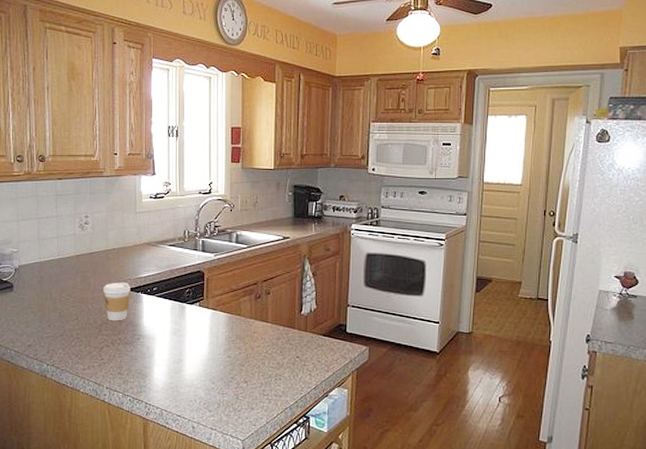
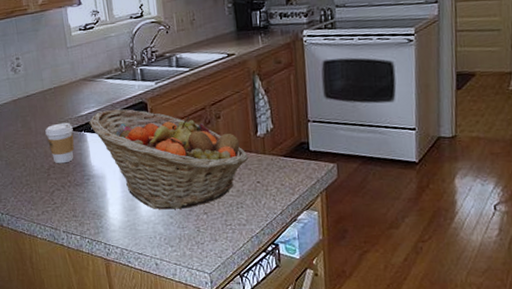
fruit basket: none [147,275,292,376] -> present [89,109,249,210]

